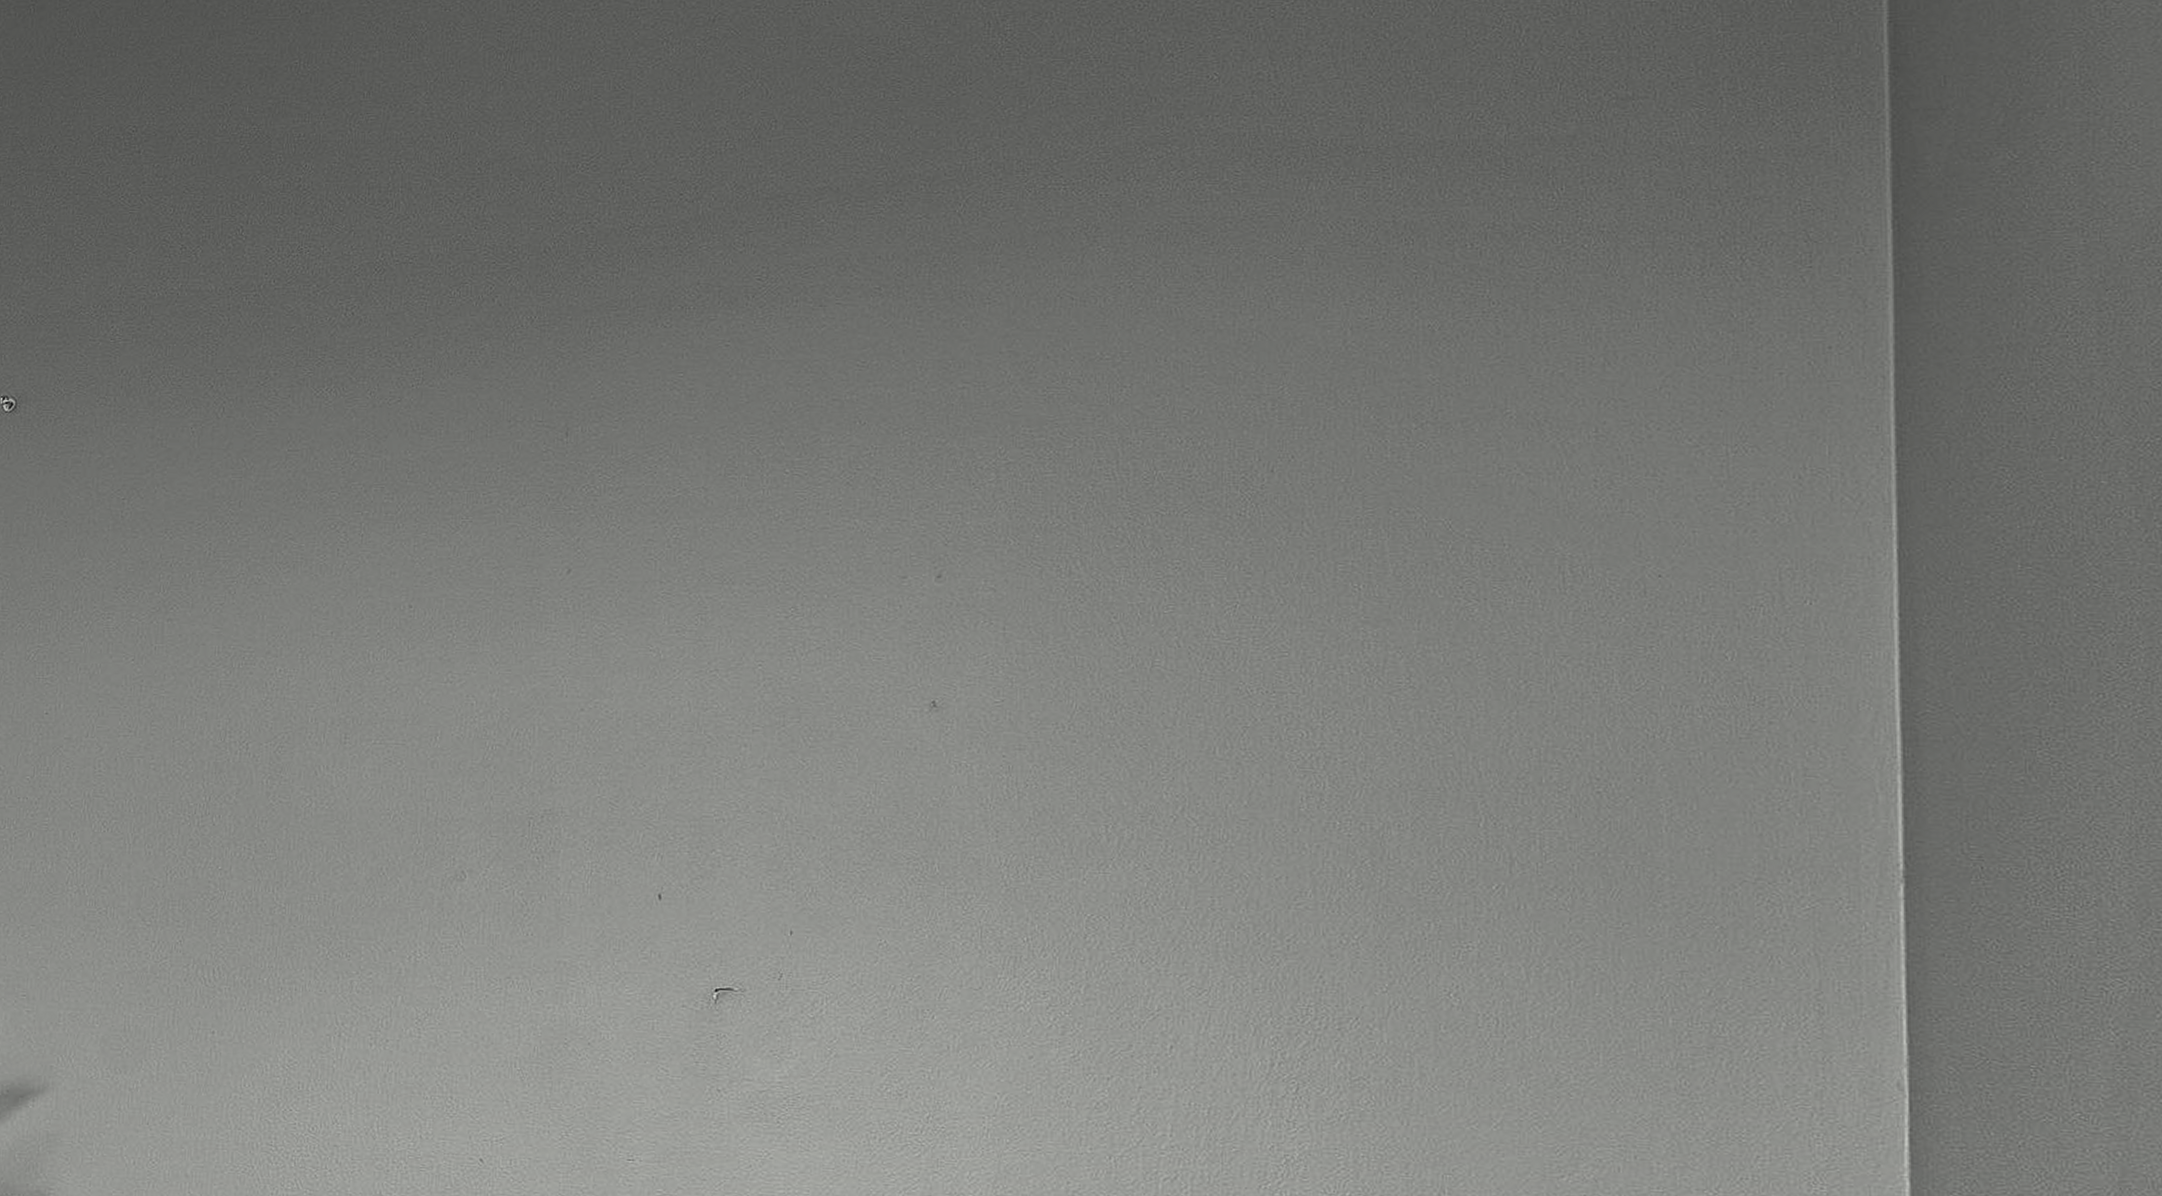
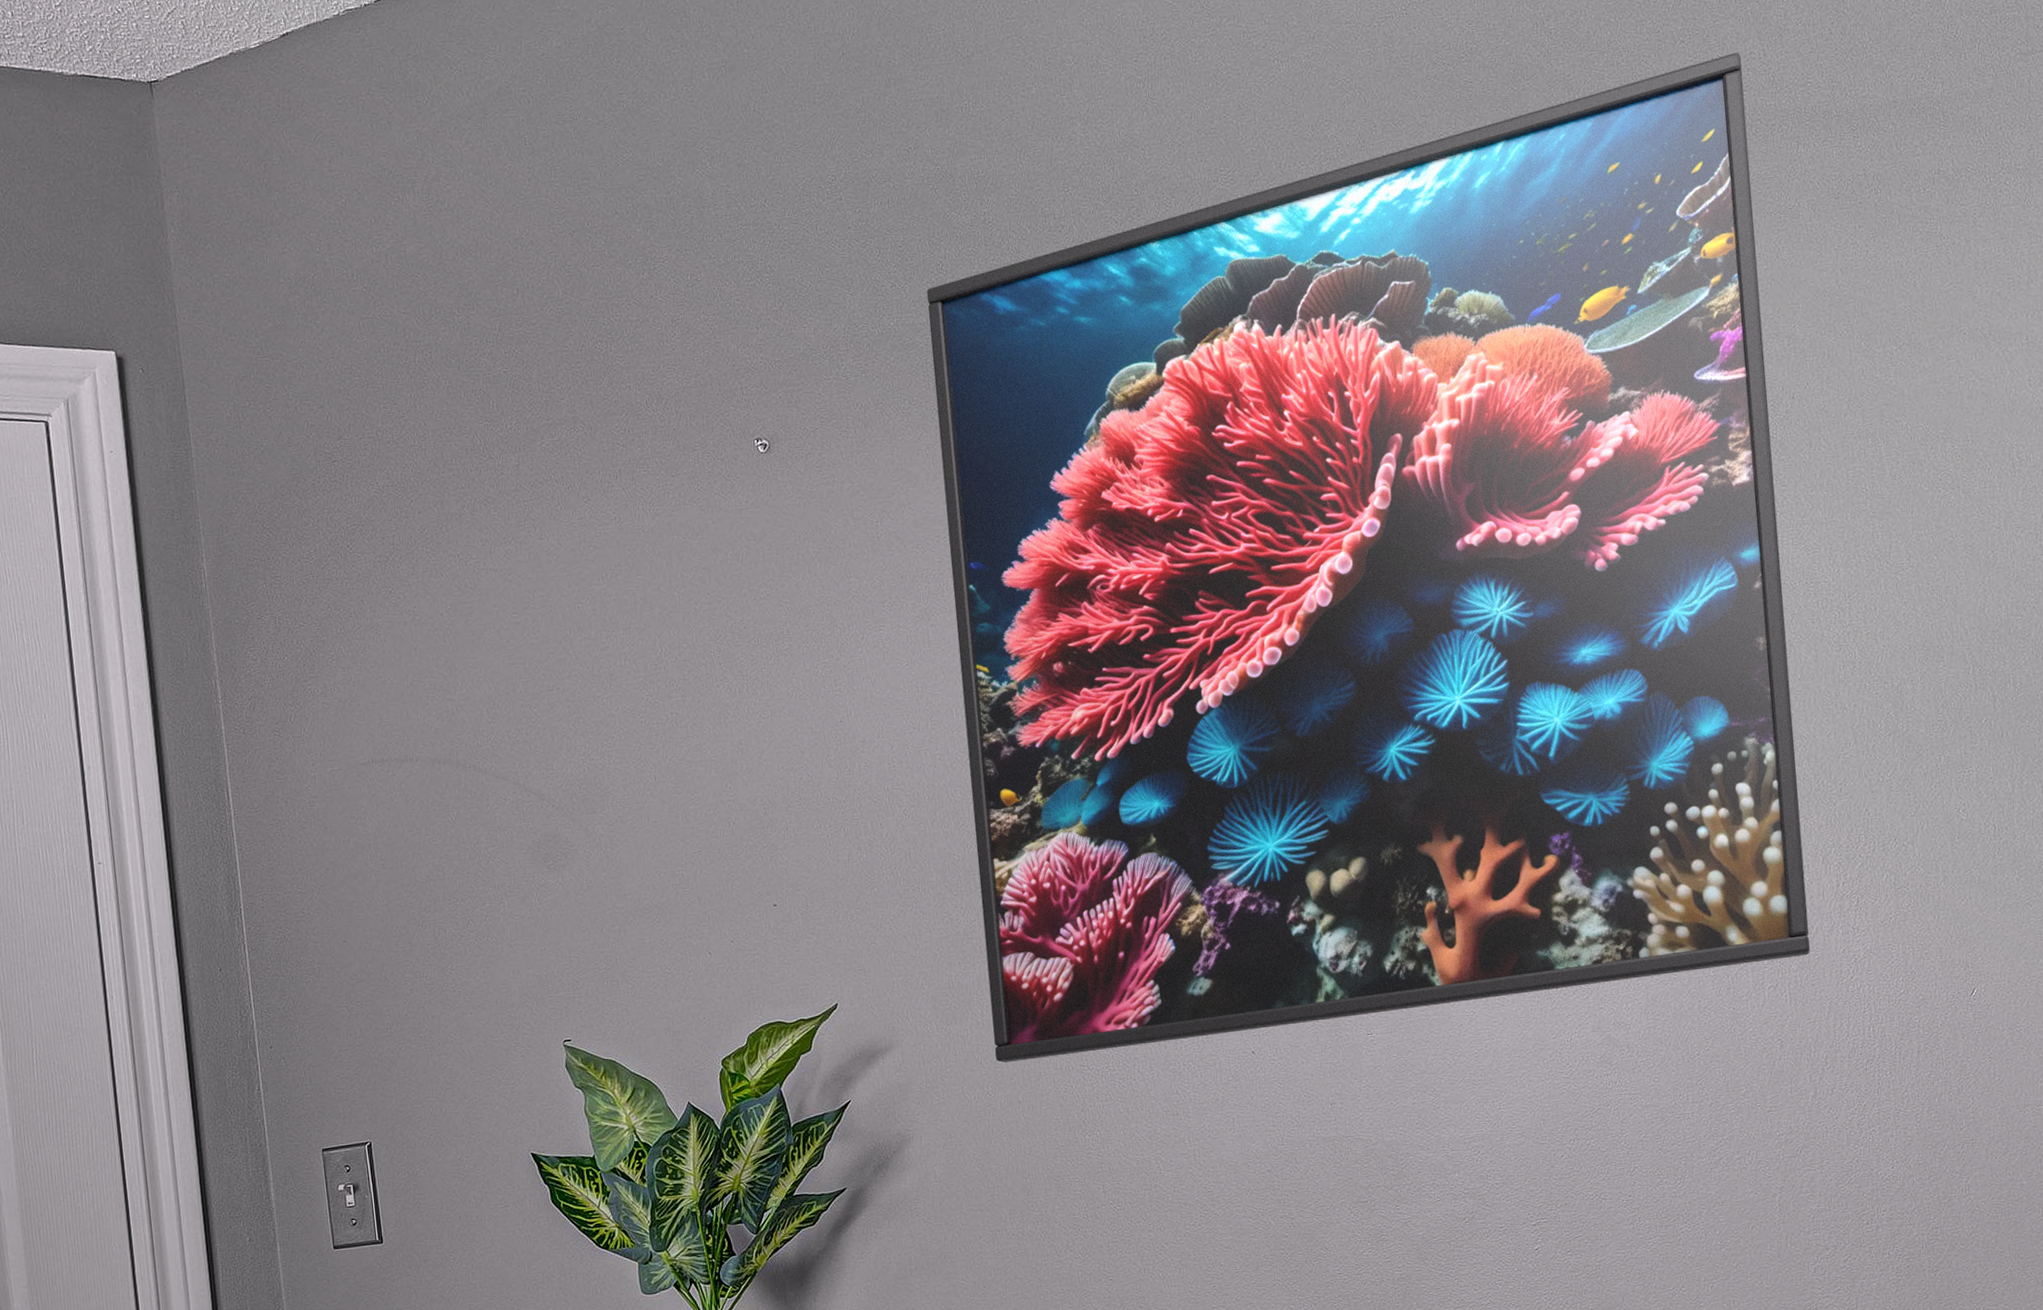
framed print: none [166,71,1244,1147] -> present [927,52,1811,1063]

